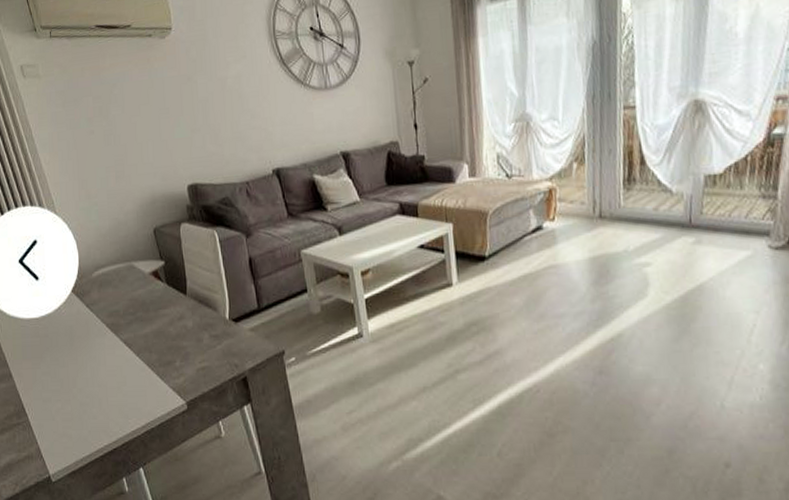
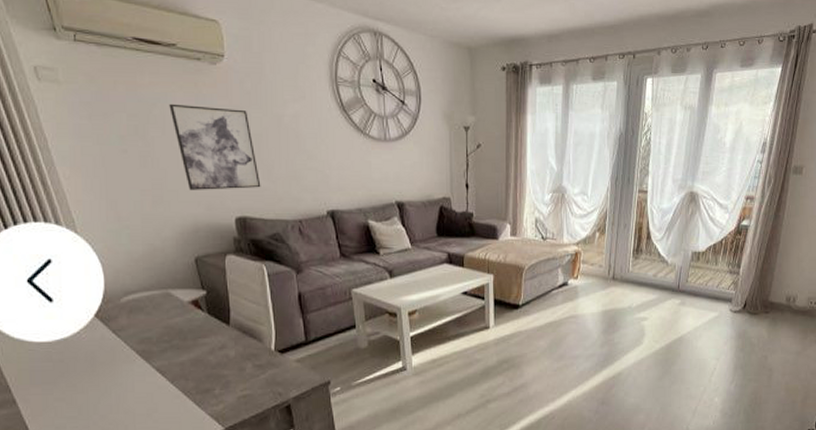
wall art: none [127,78,209,163] -> present [169,103,261,190]

